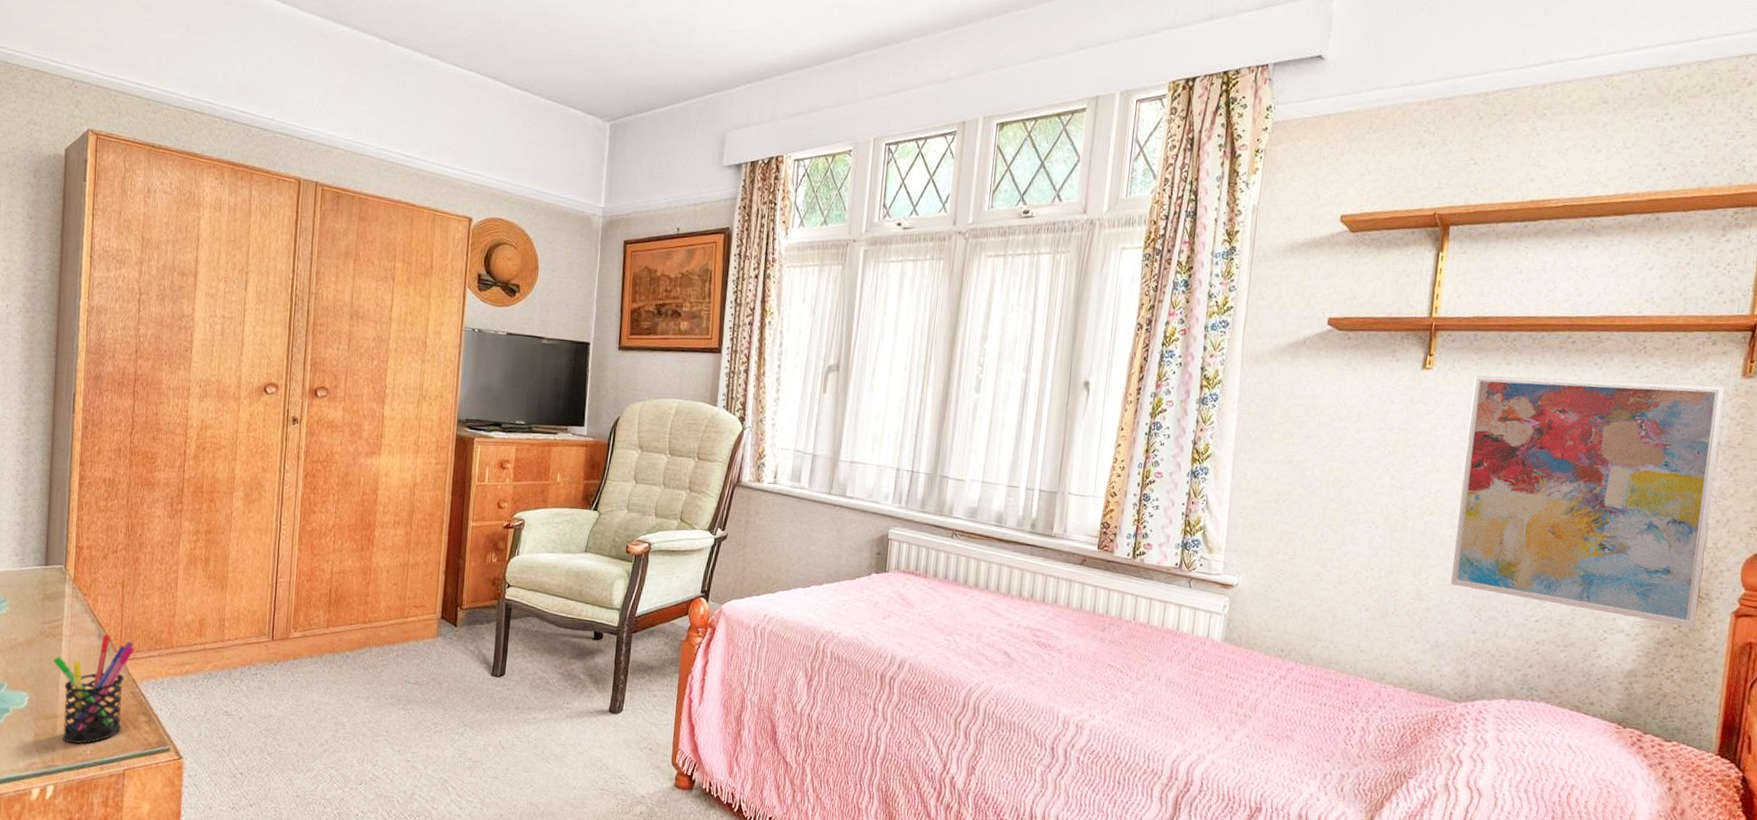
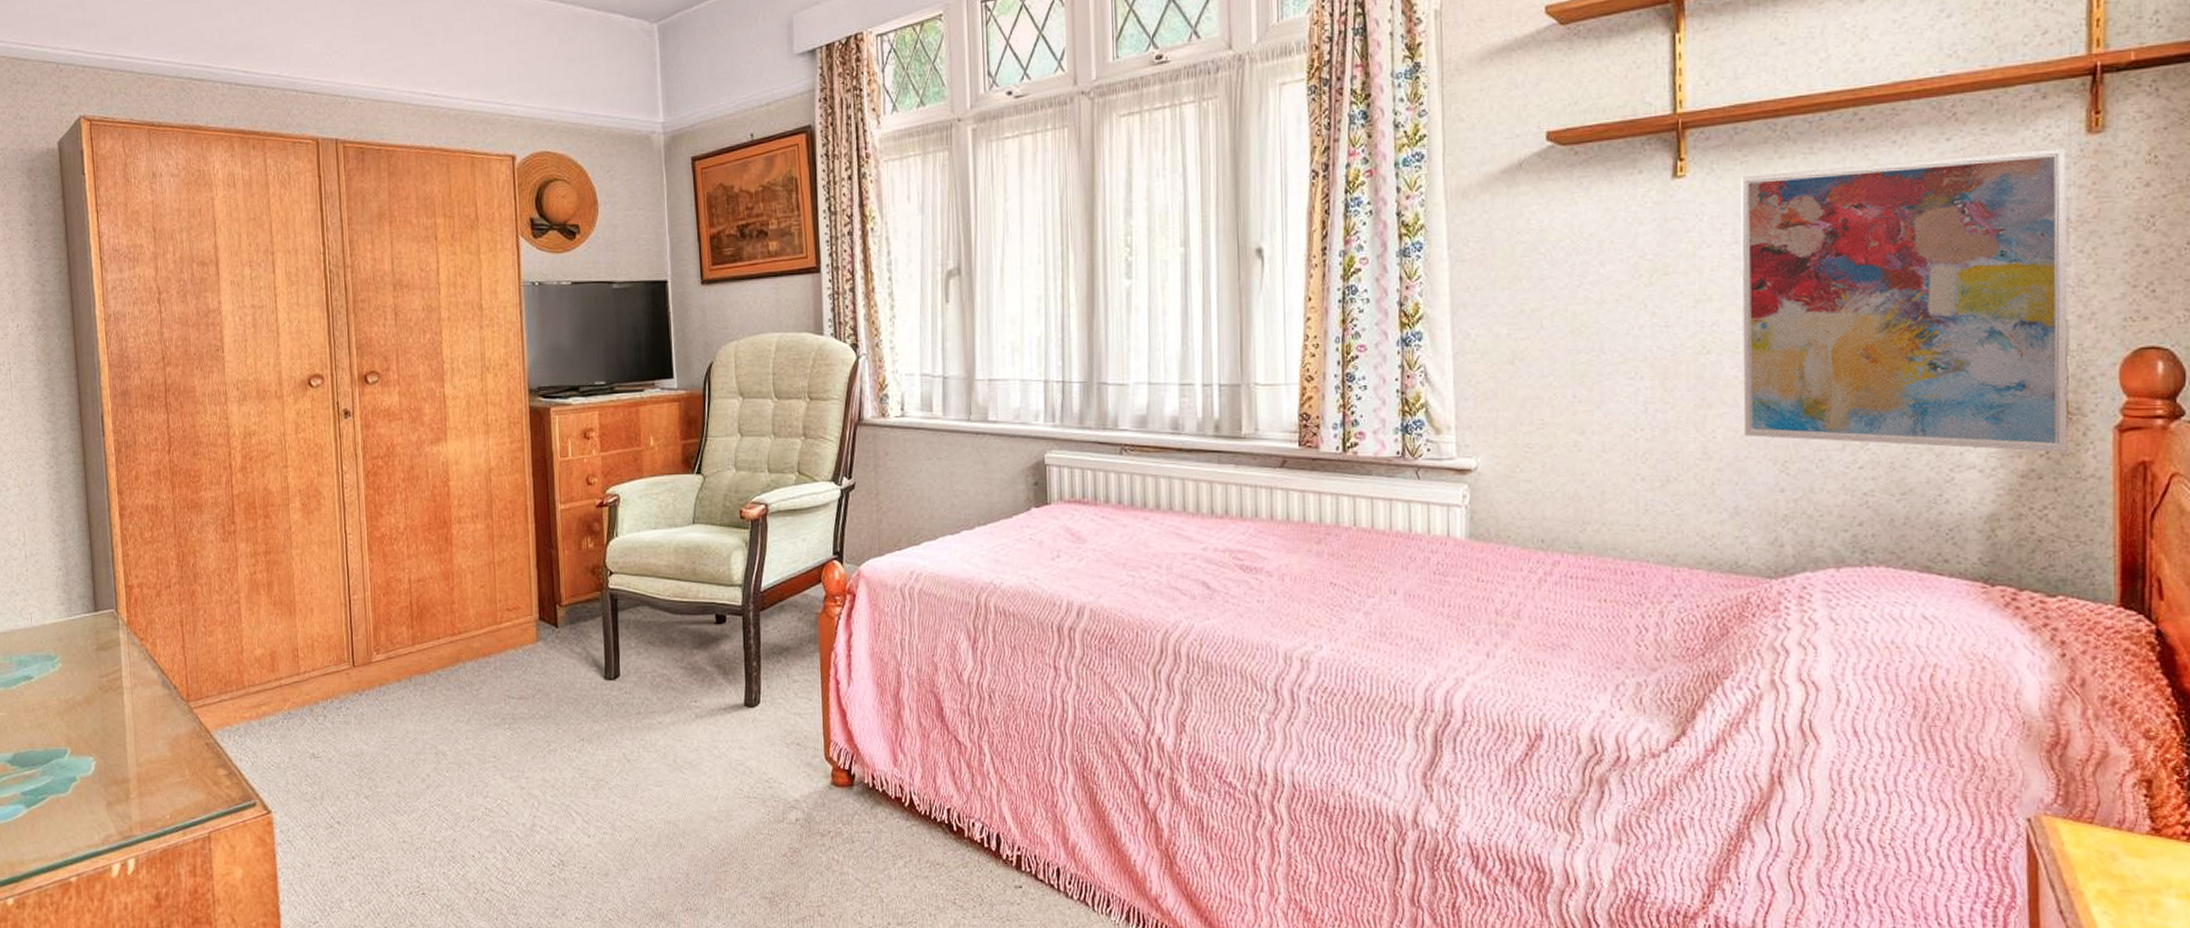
pen holder: present [52,634,135,744] -> none [116,681,204,809]

